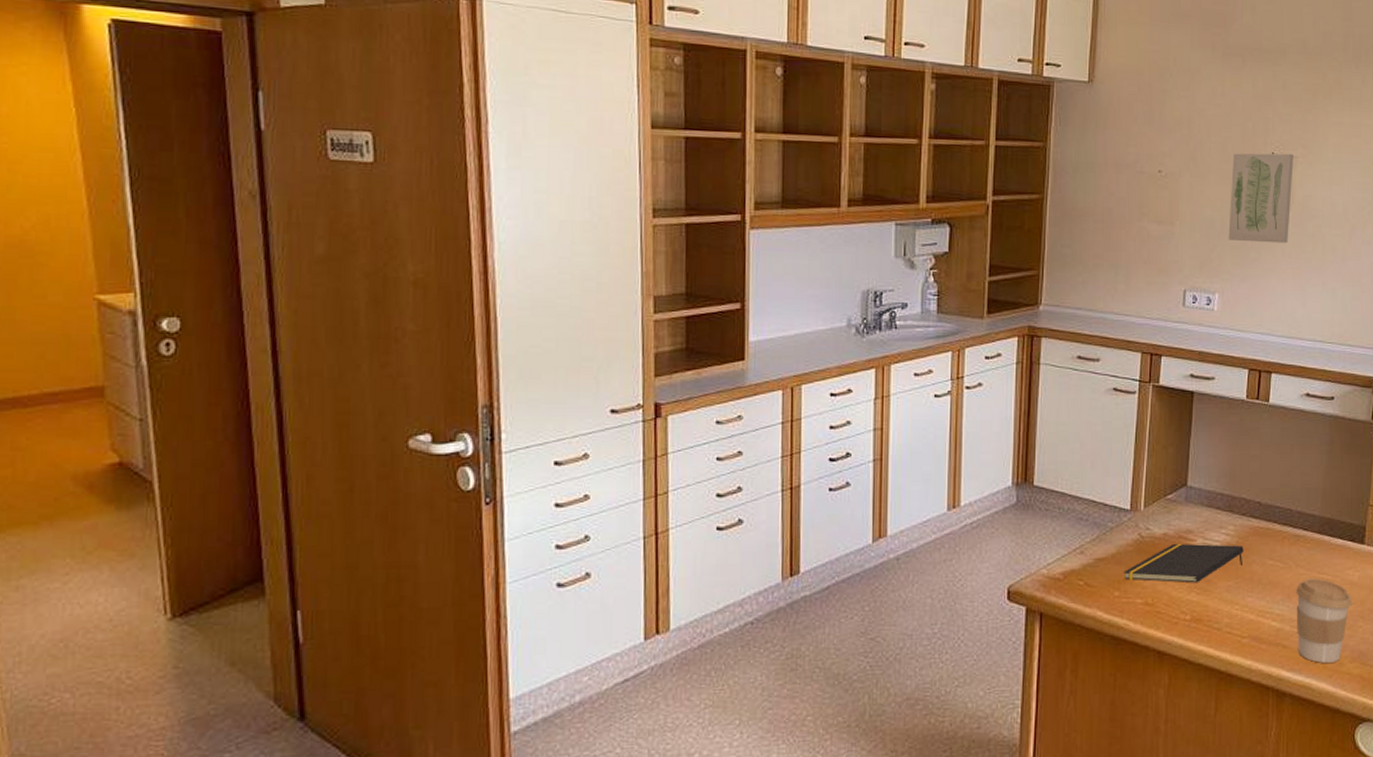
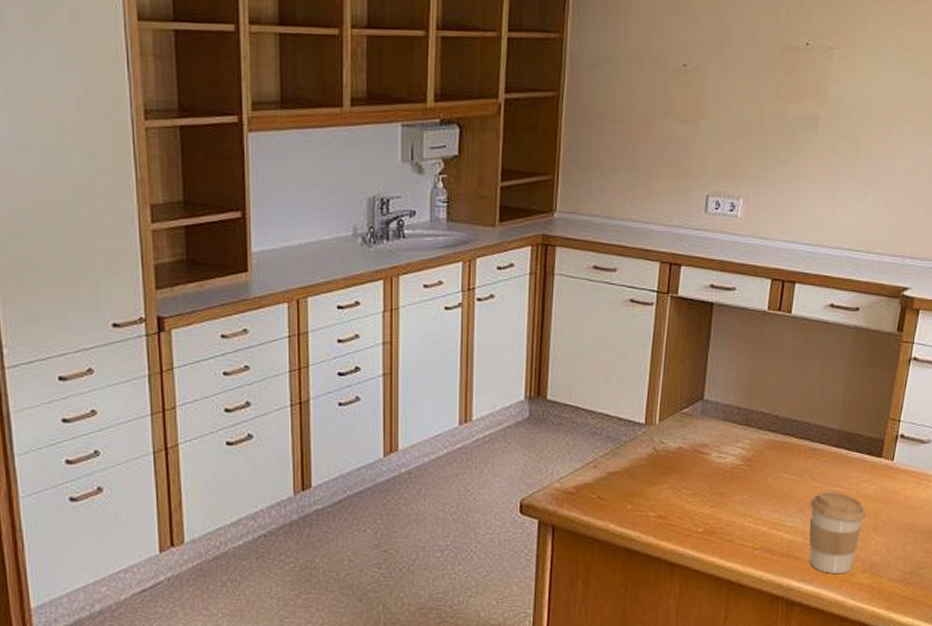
notepad: present [1123,543,1244,583] -> none [636,457,759,497]
wall art: present [1228,153,1293,244] -> none [755,44,830,144]

